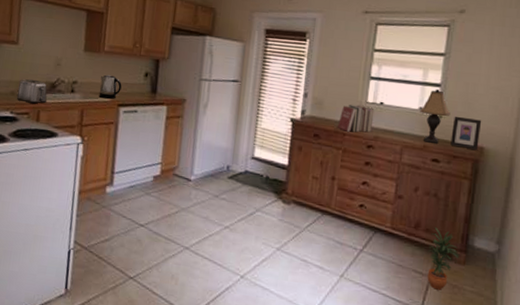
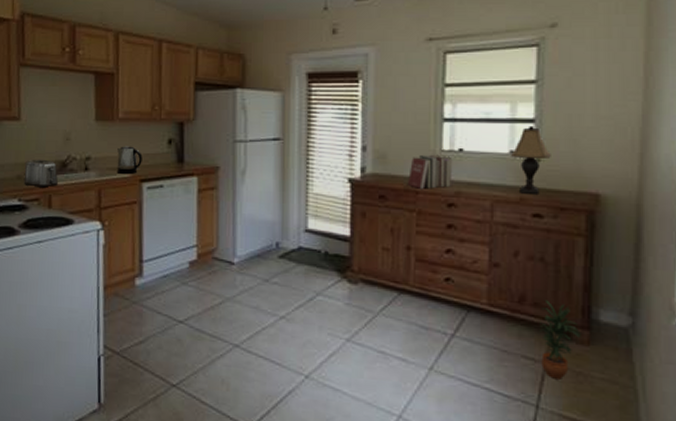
picture frame: present [450,117,482,151] -> none [555,159,594,199]

